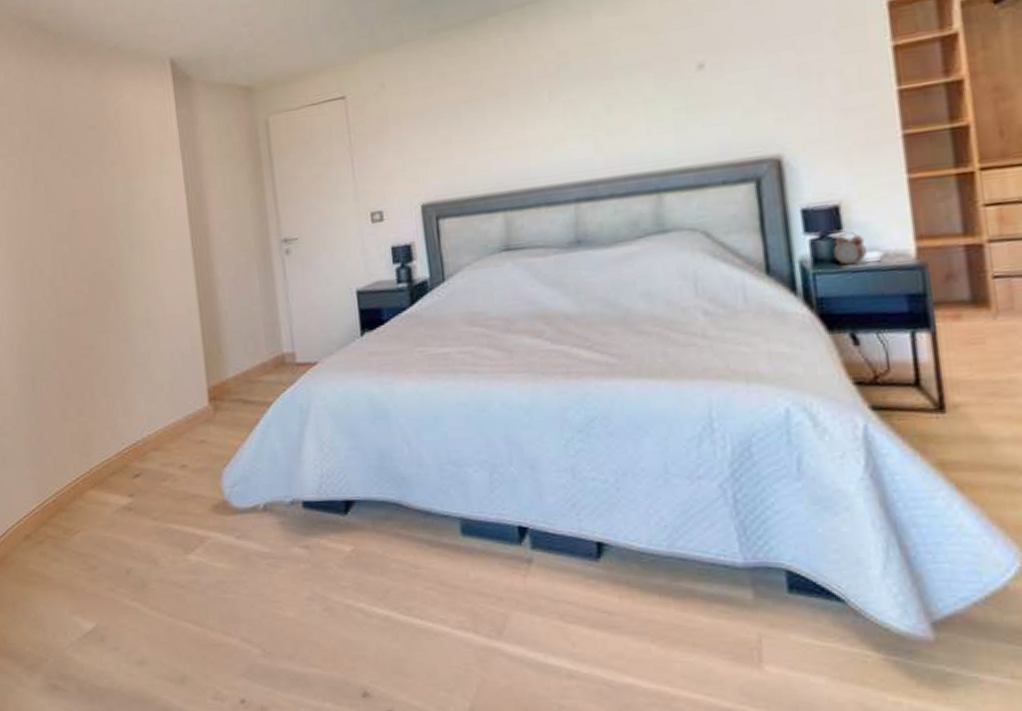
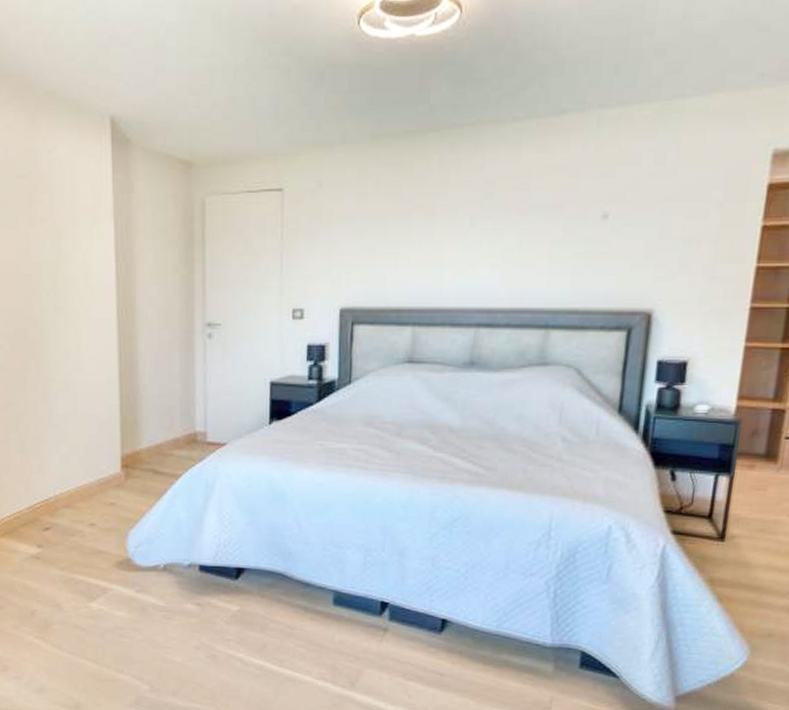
alarm clock: present [833,231,867,266] -> none [673,385,700,414]

